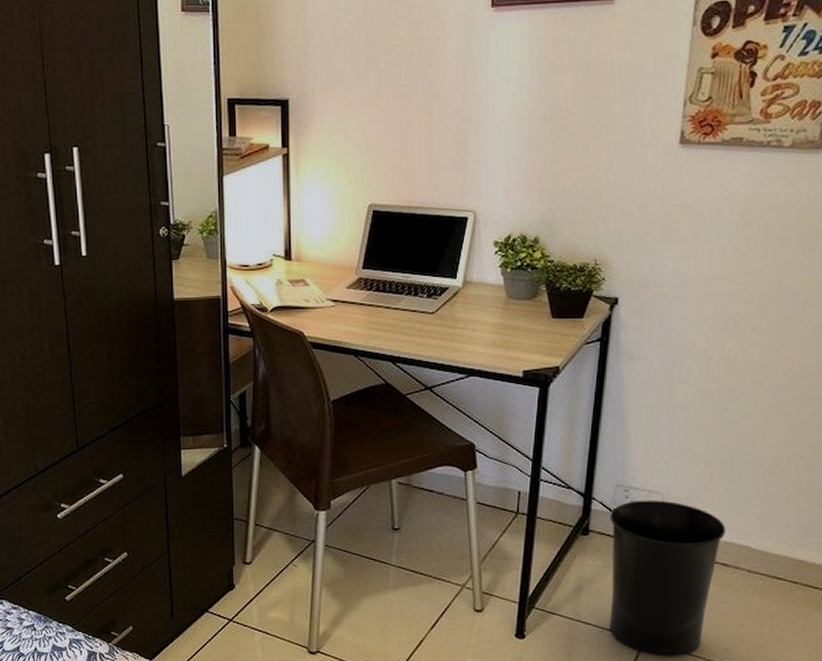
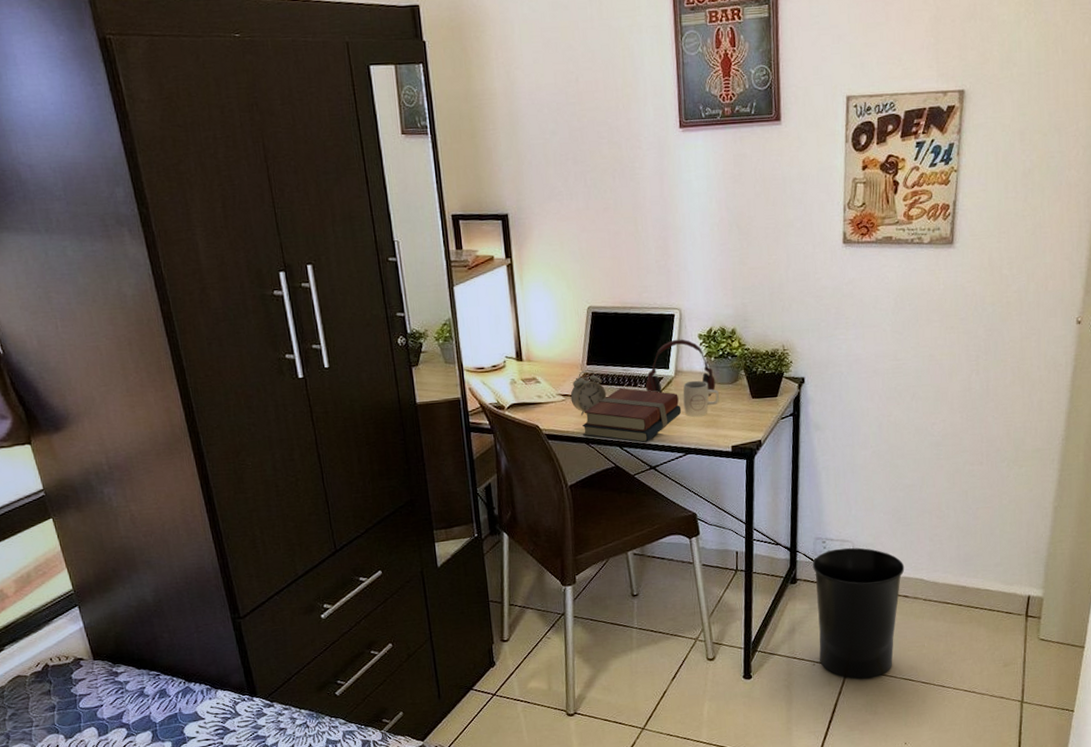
alarm clock: none [341,274,382,325] -> present [570,370,607,416]
books: none [350,296,467,360] -> present [582,387,682,443]
headset: none [428,245,510,313] -> present [646,338,716,397]
mug: none [470,293,514,336] -> present [683,380,720,418]

